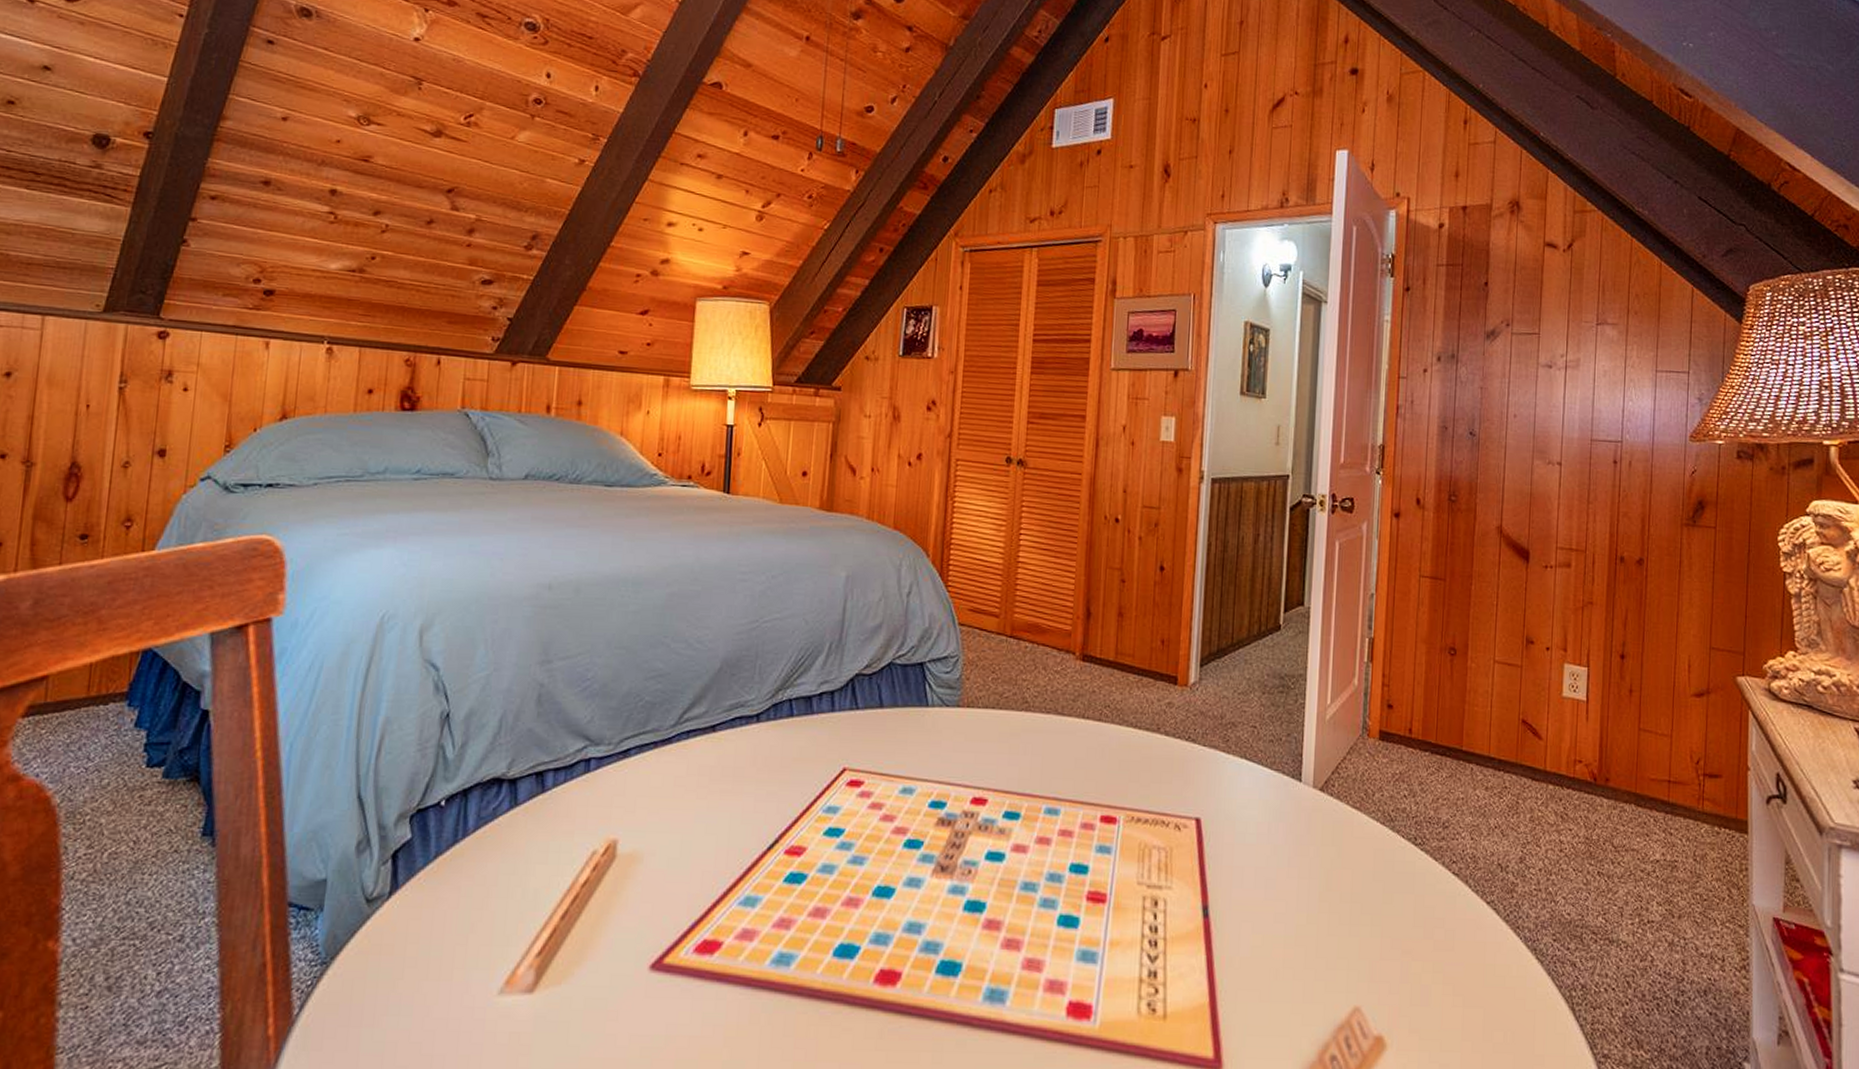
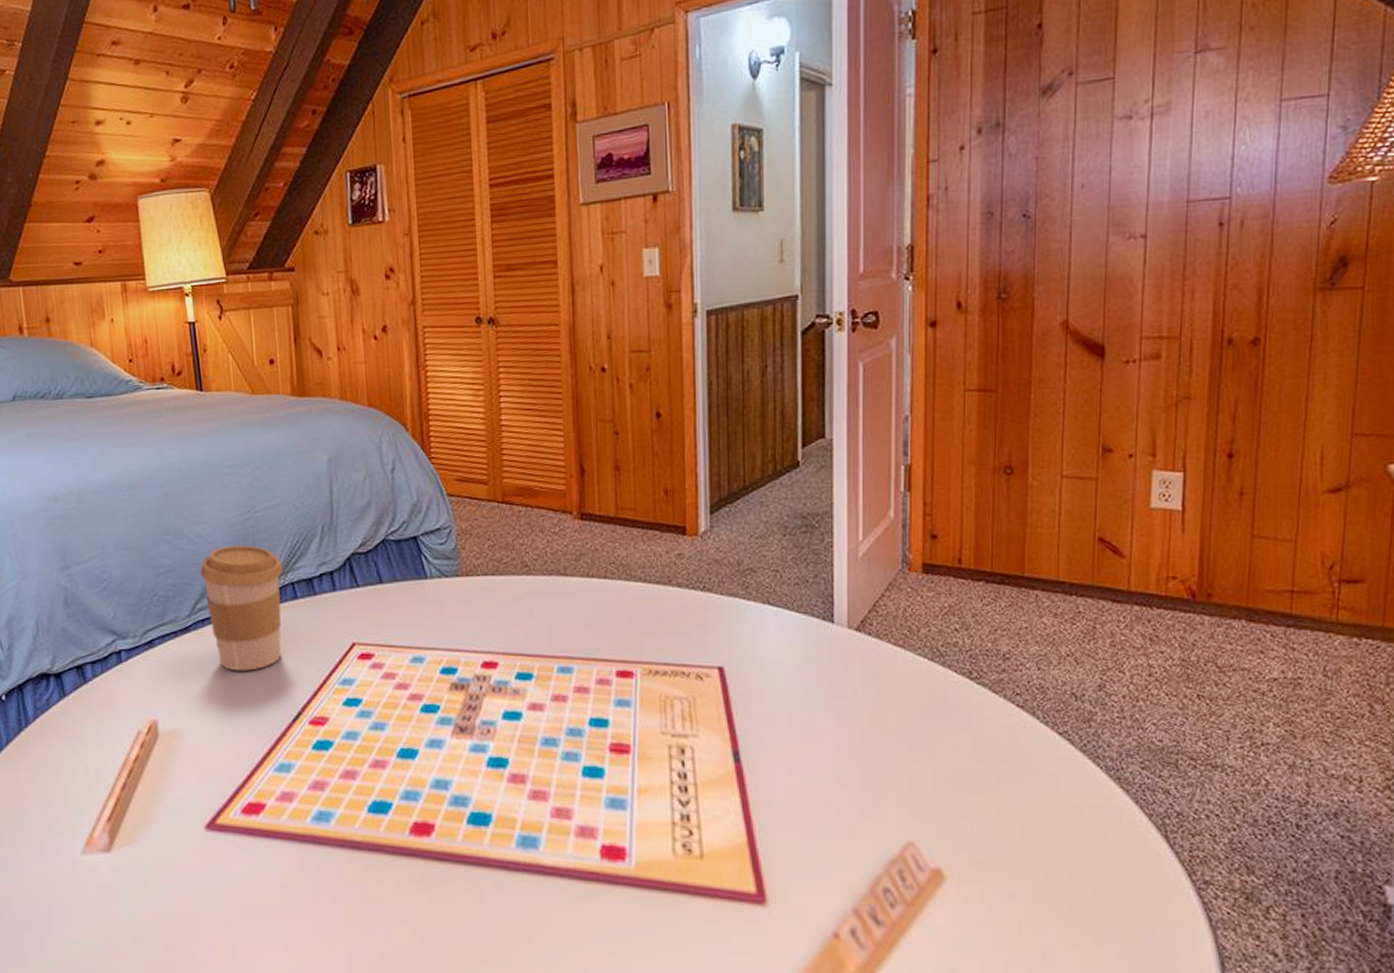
coffee cup: none [693,655,783,791] -> present [199,545,284,671]

